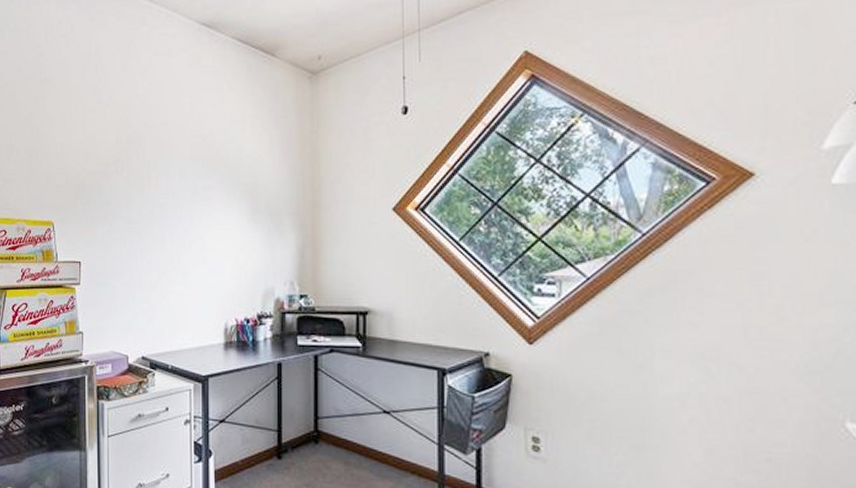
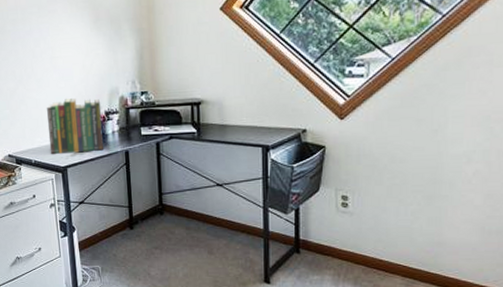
books: none [190,297,254,361] -> present [47,98,104,155]

